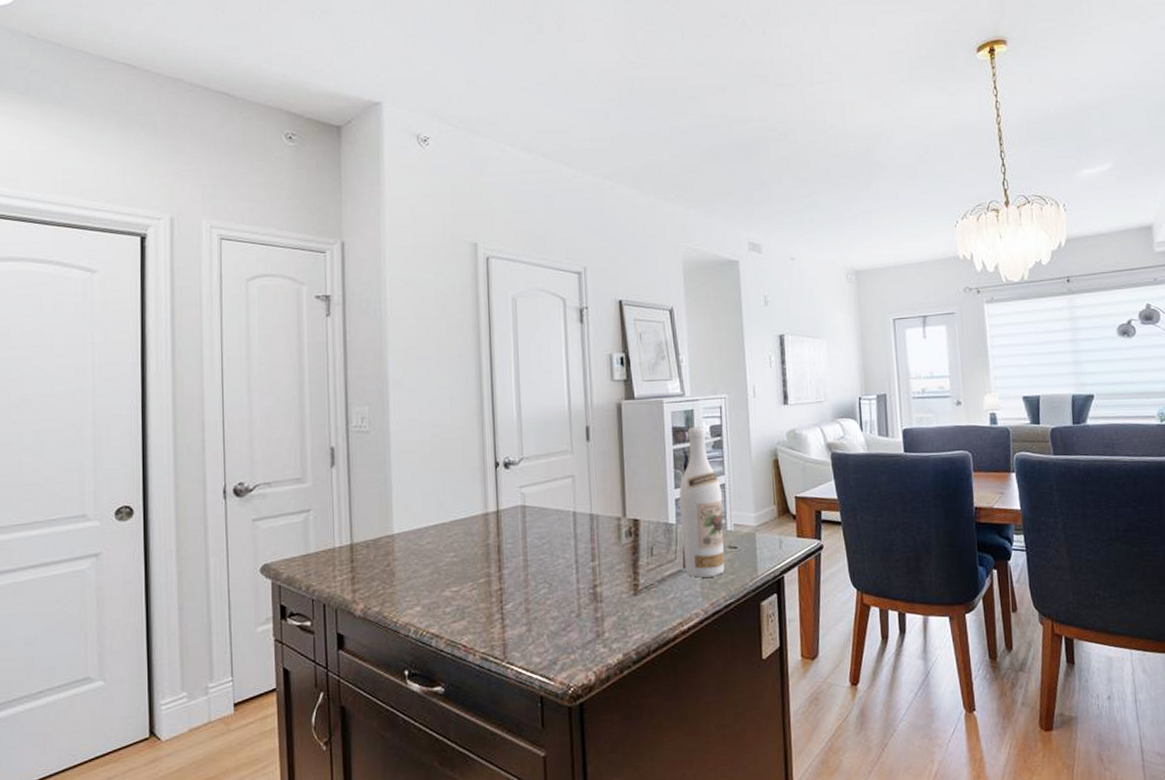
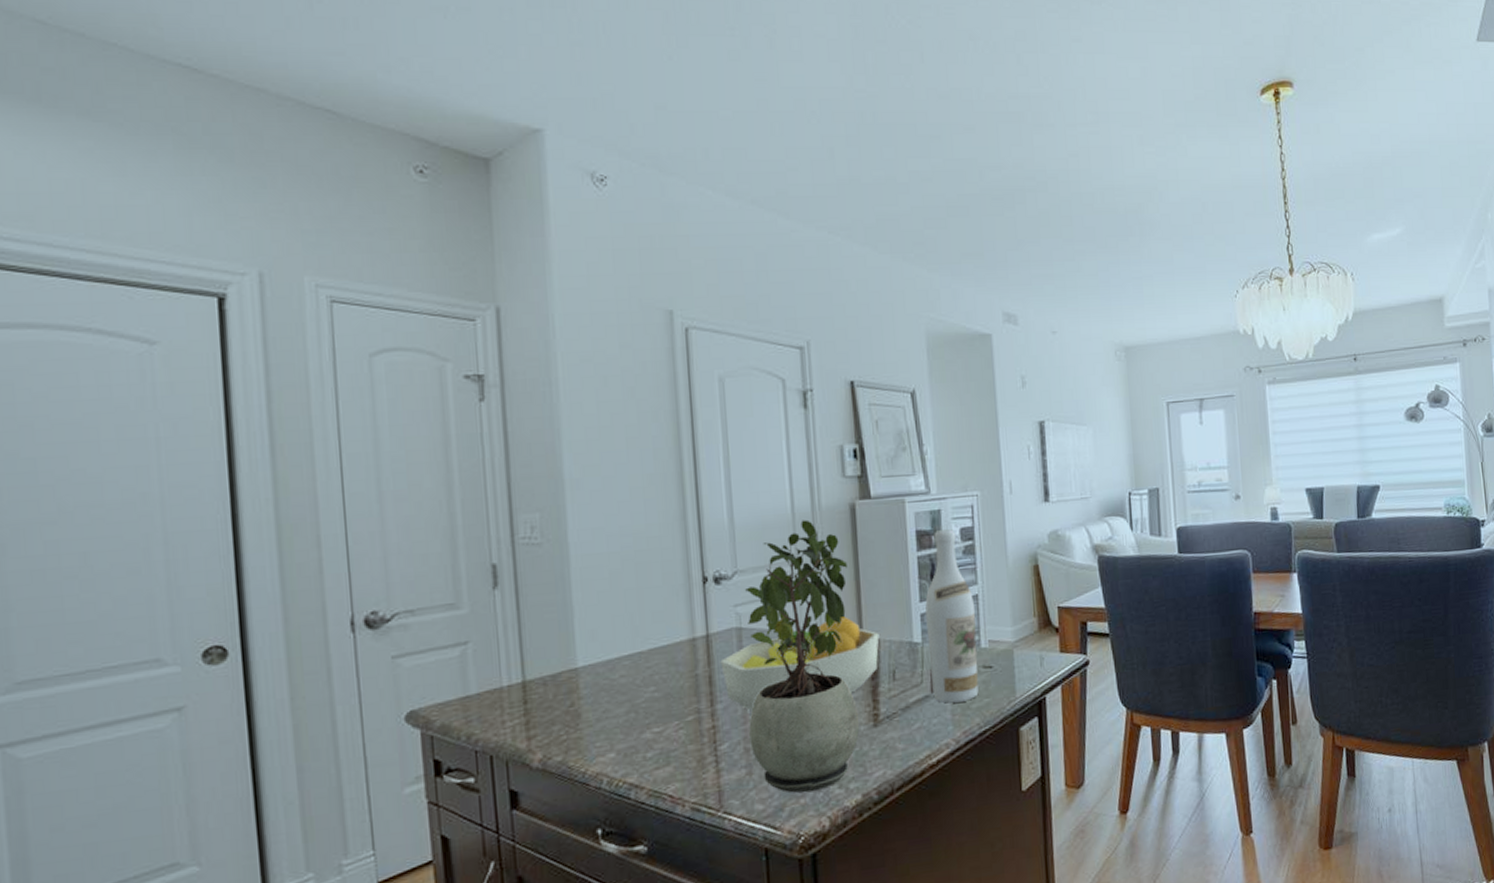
fruit bowl: none [507,499,640,576] -> present [720,616,880,710]
potted plant: none [529,416,622,650] -> present [745,519,860,793]

